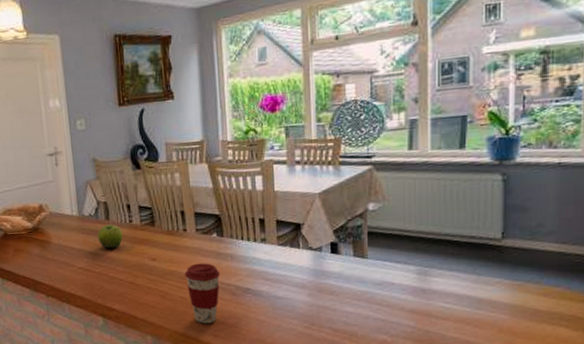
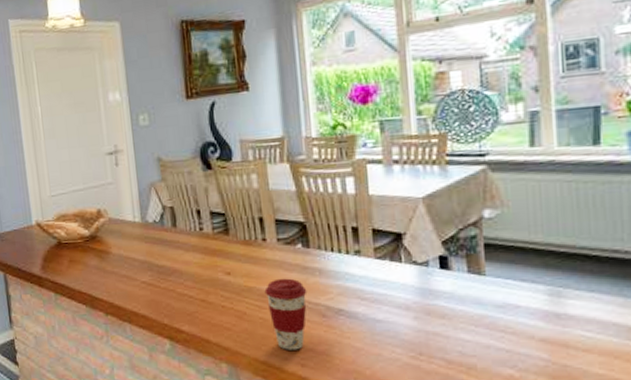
fruit: present [97,224,123,249] -> none [162,232,192,261]

